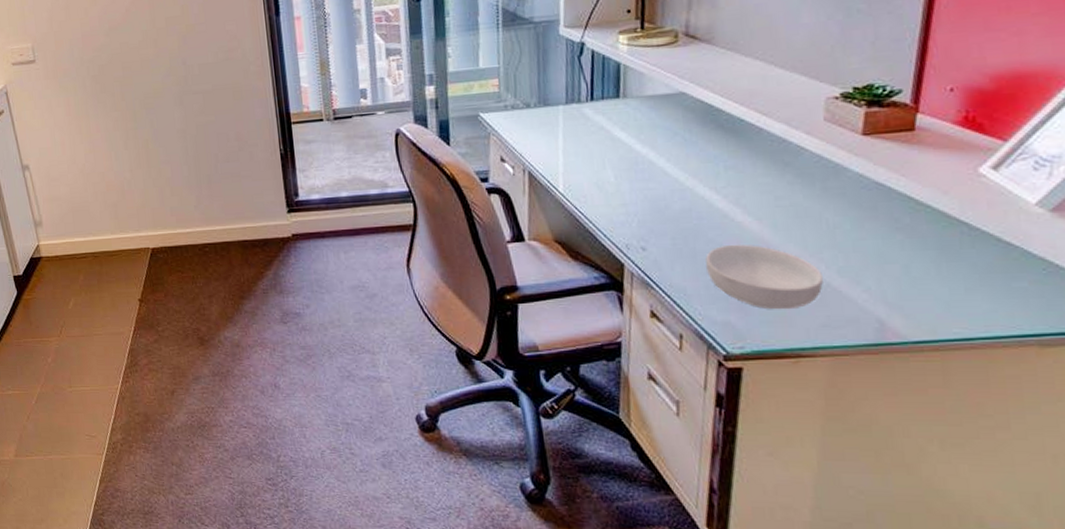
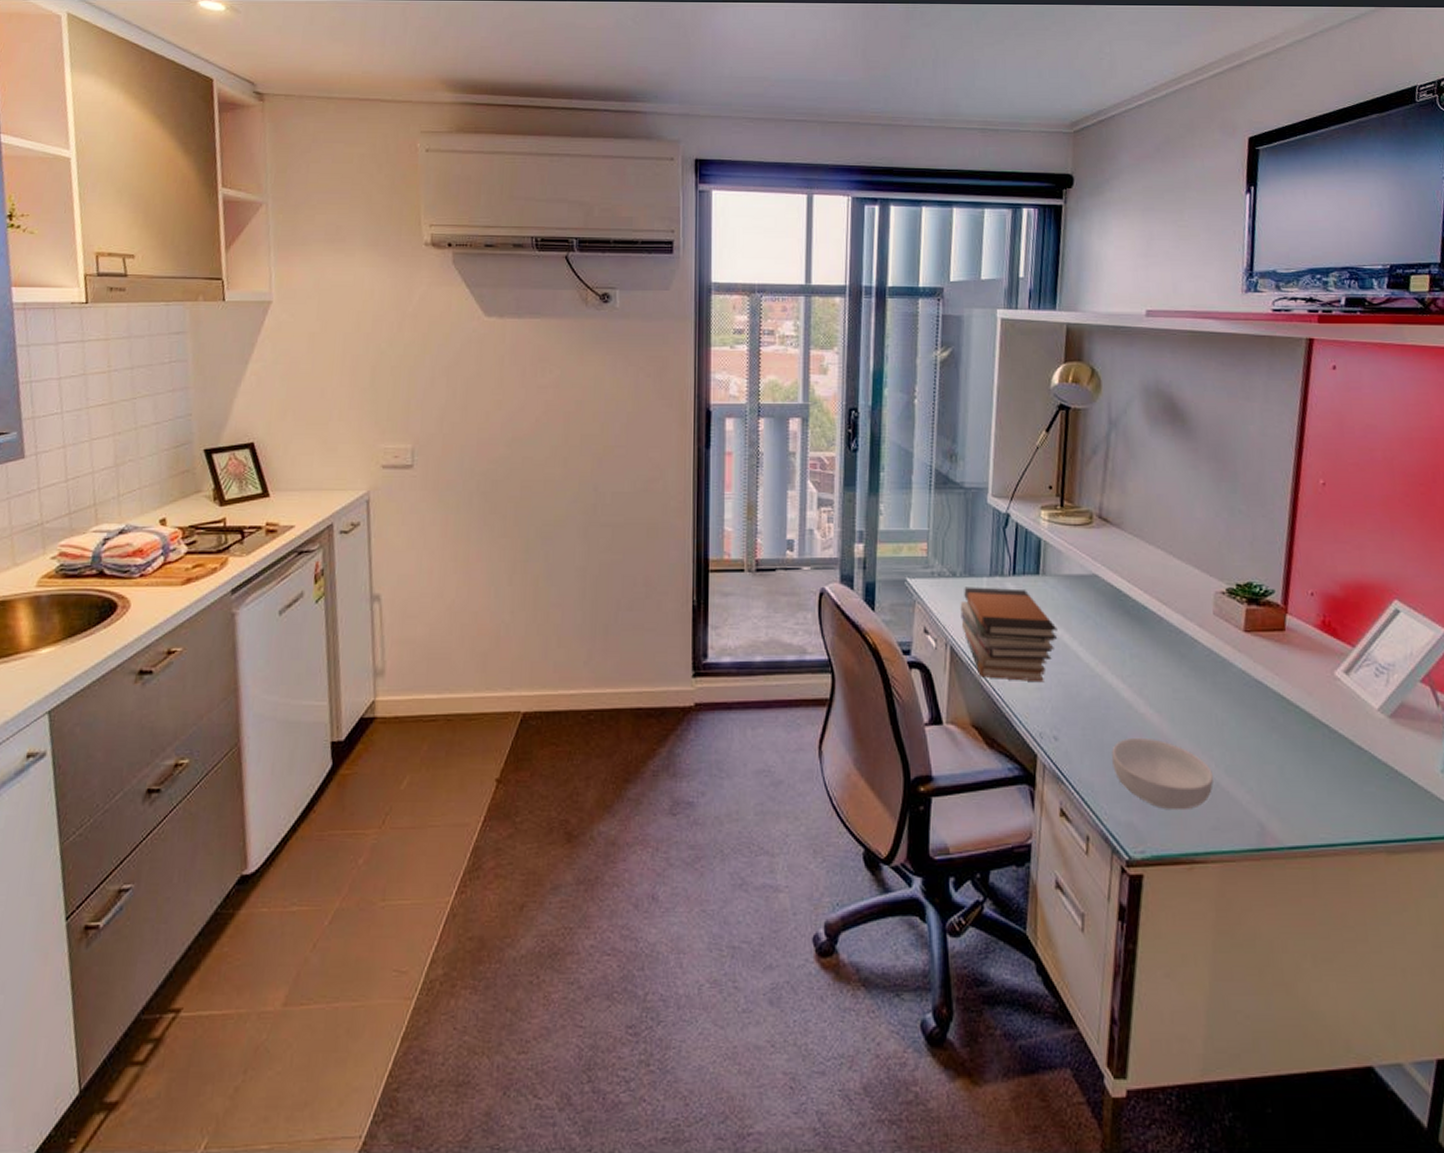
book stack: none [536,113,643,199] -> present [960,587,1058,683]

